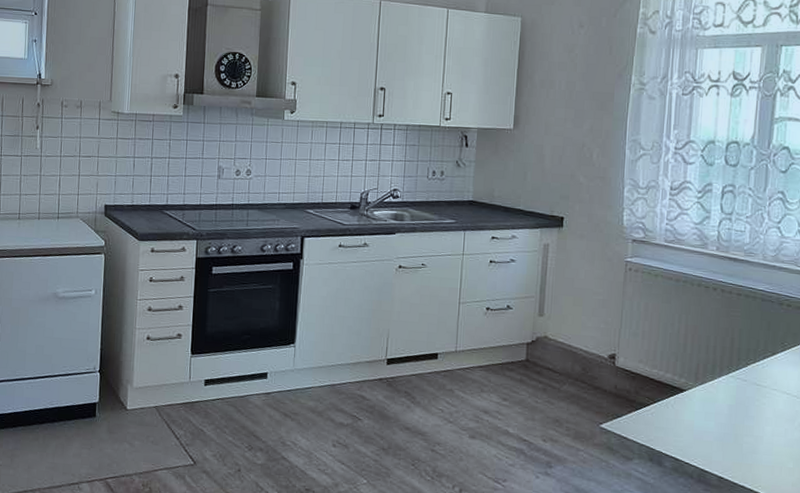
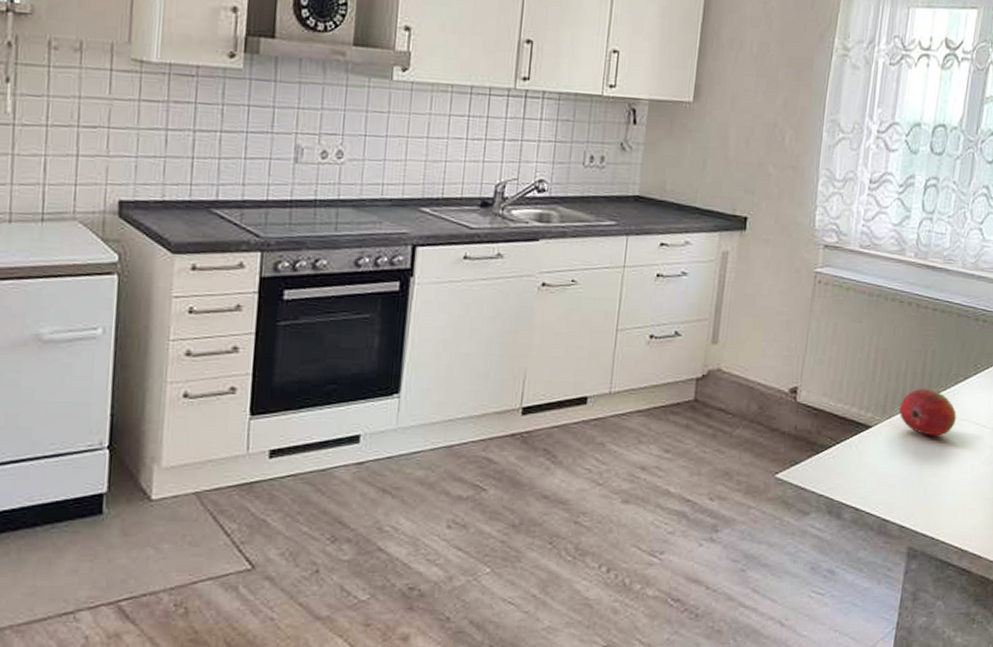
fruit: none [710,360,767,402] -> present [899,388,957,436]

